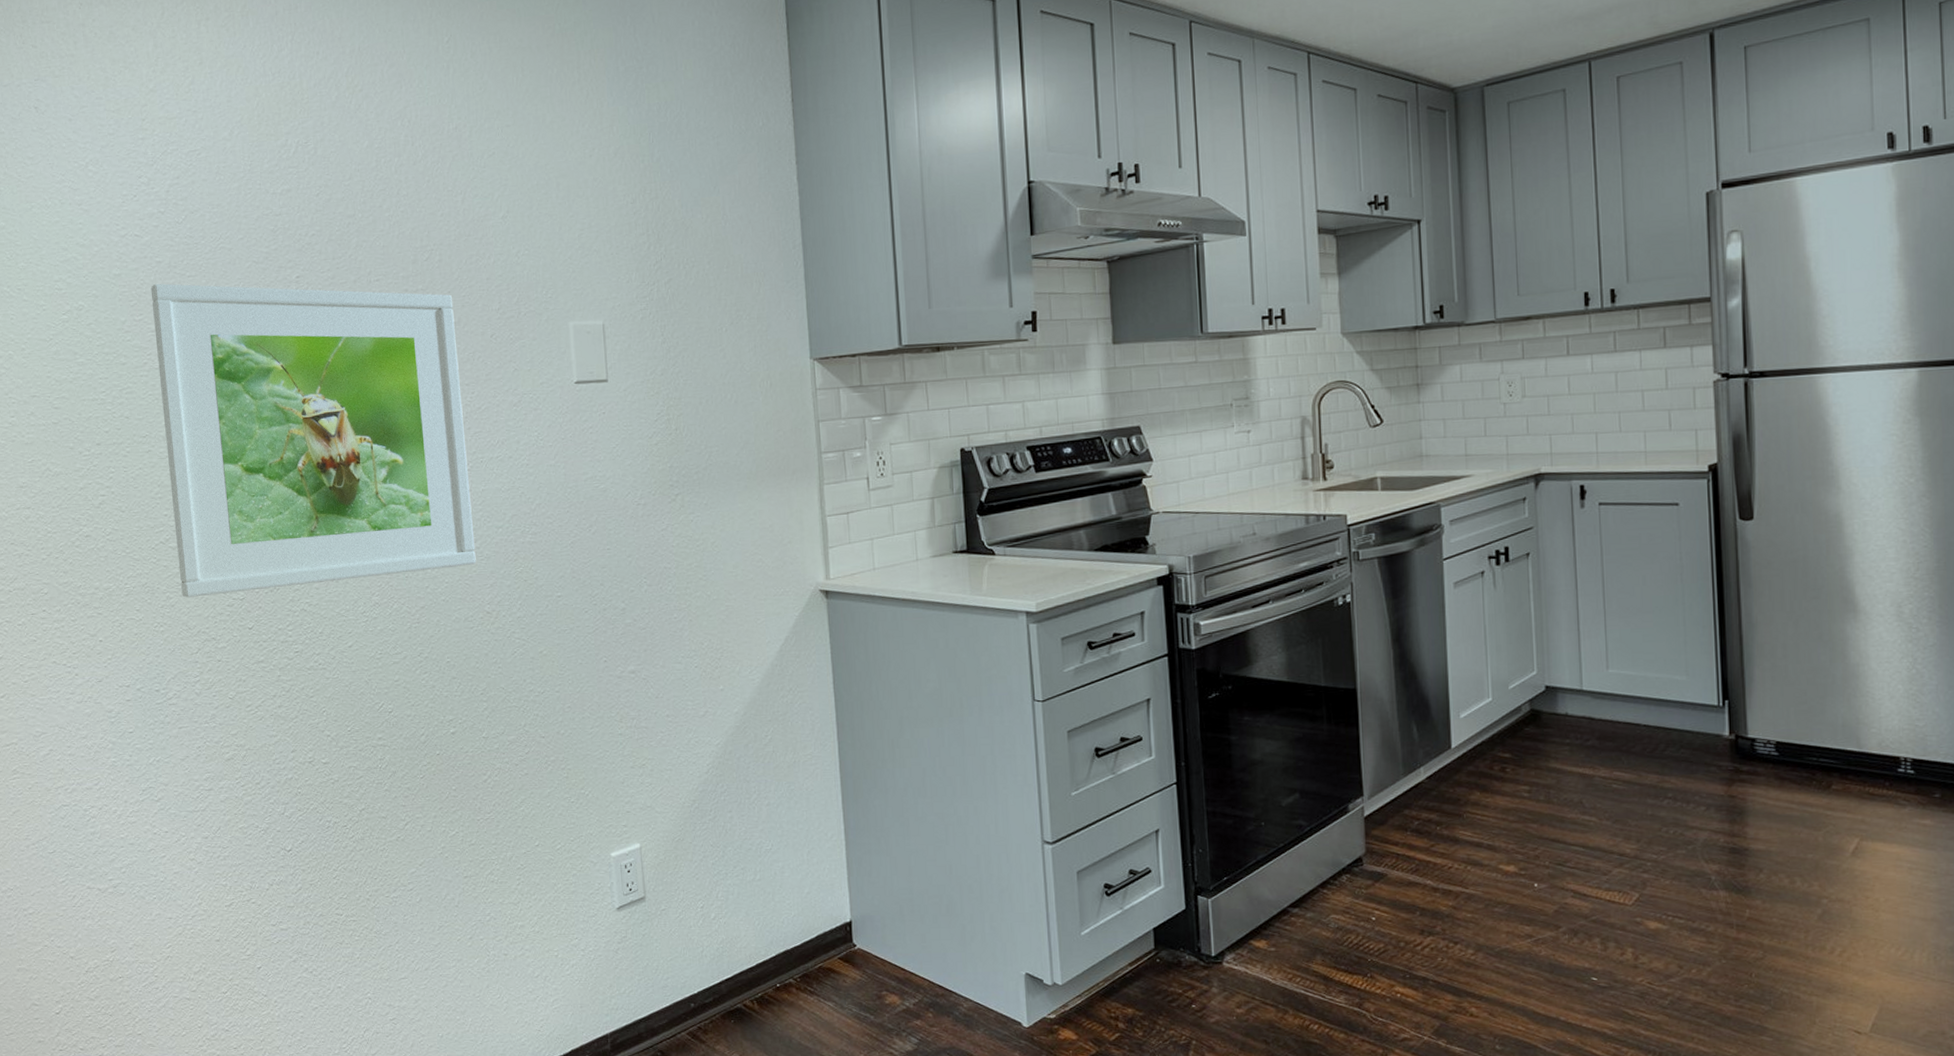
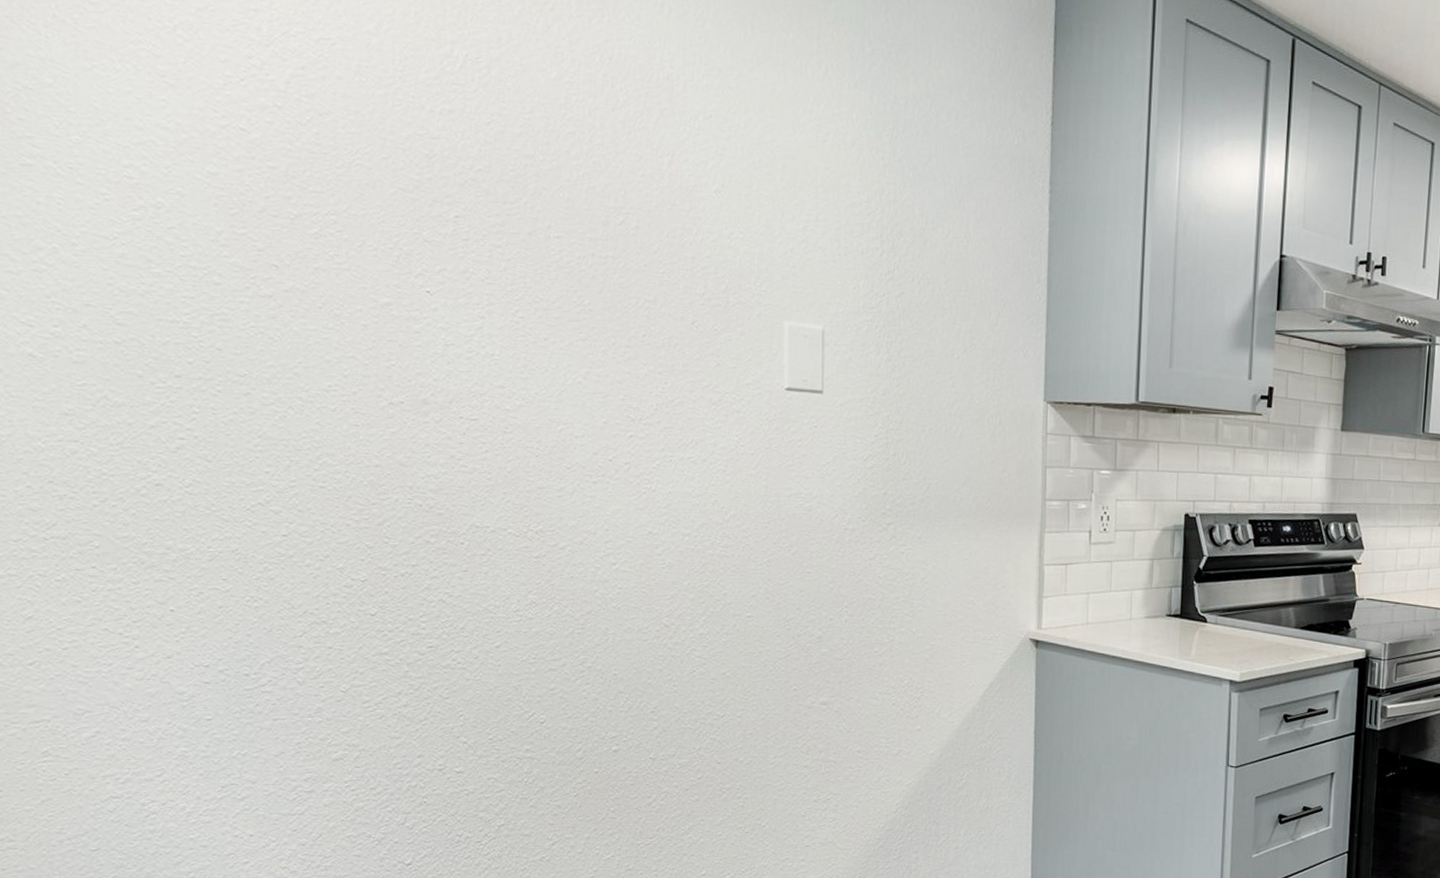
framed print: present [150,283,476,598] -> none [258,192,656,573]

